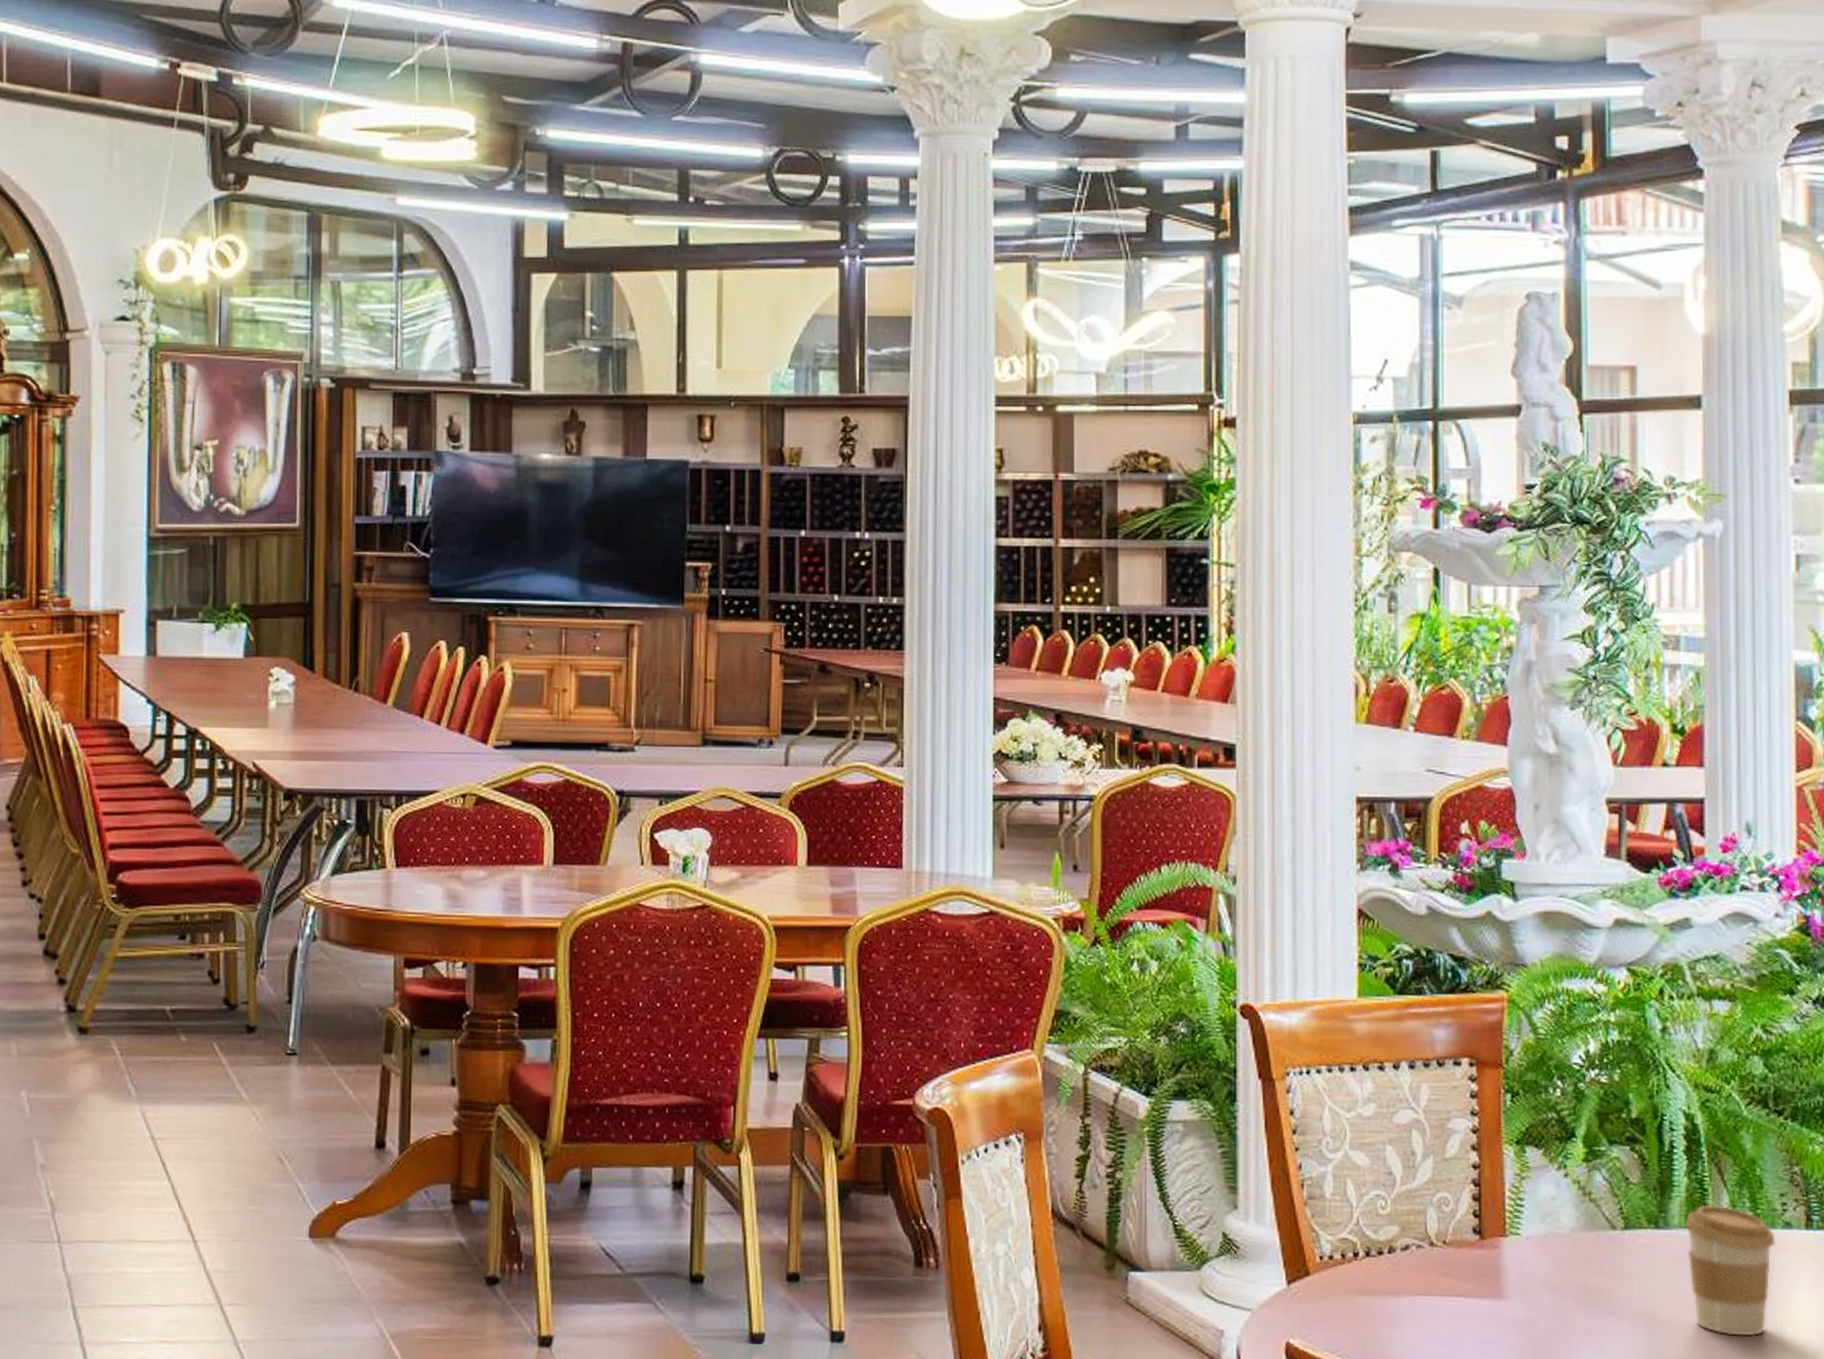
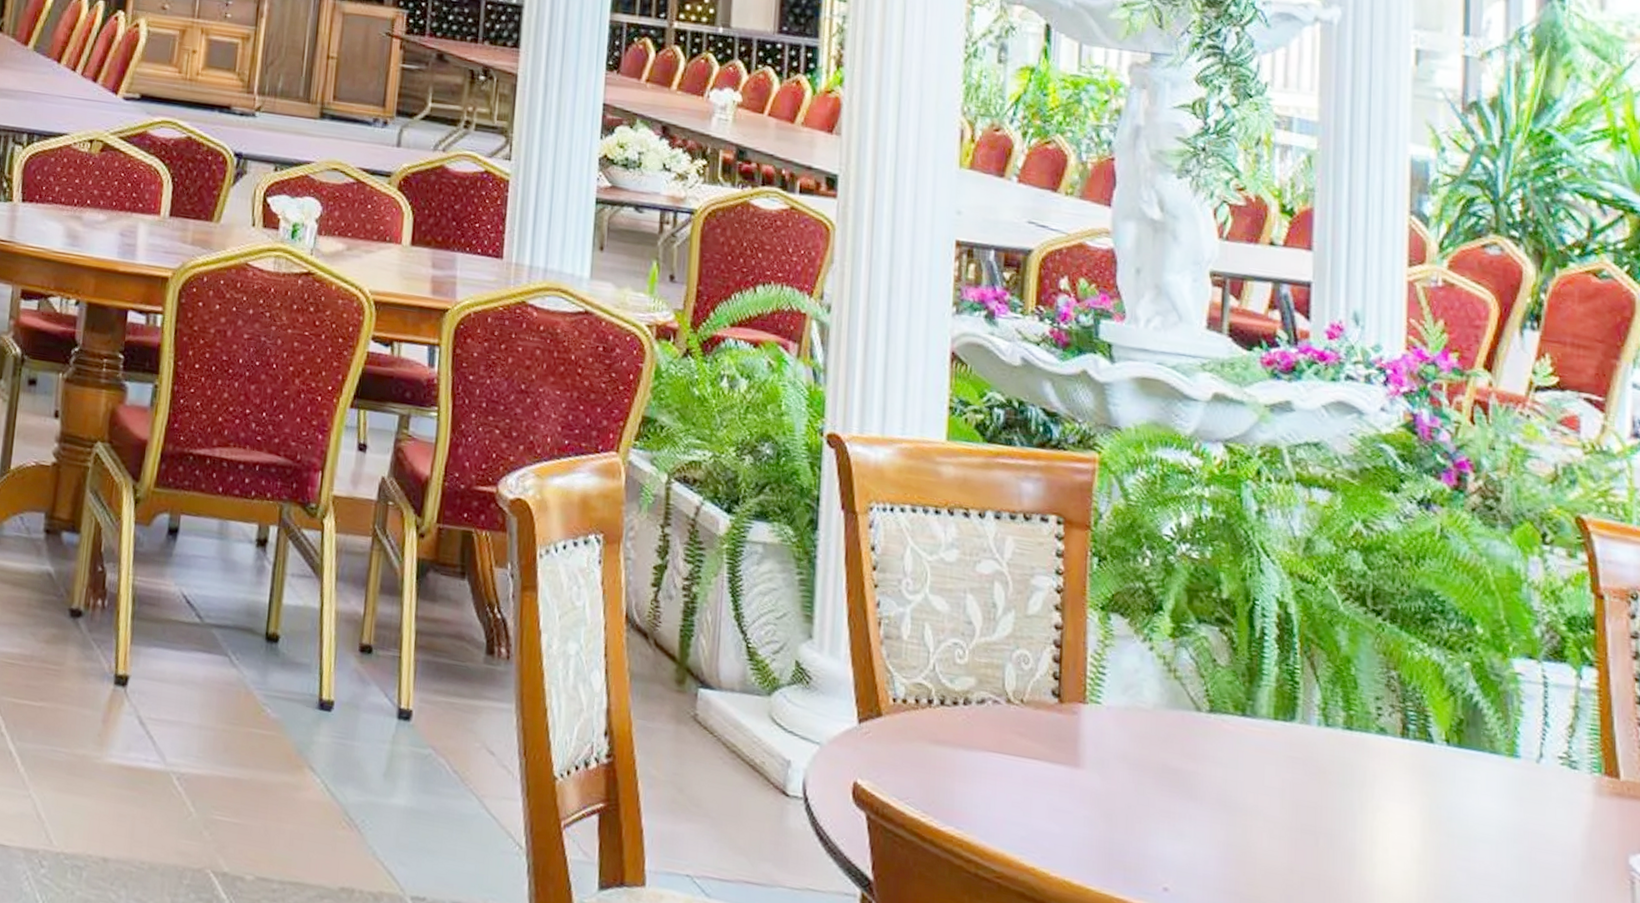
coffee cup: present [1685,1204,1775,1337] -> none [1273,697,1369,843]

